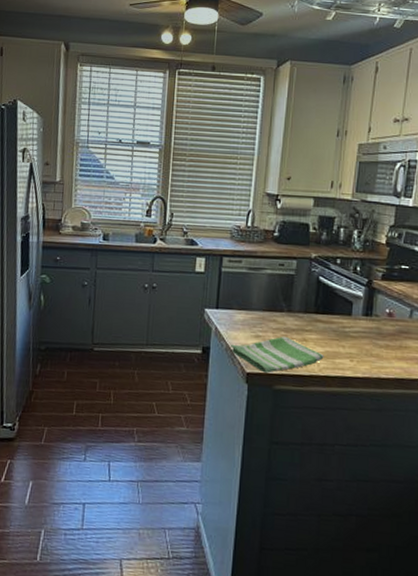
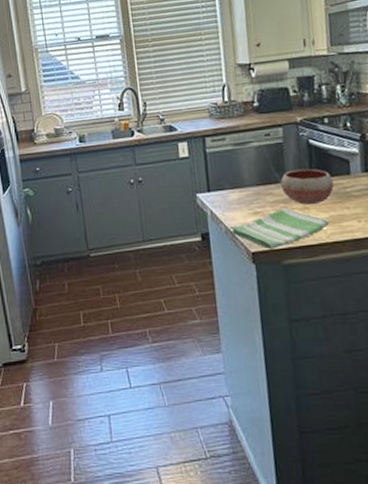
bowl: none [285,302,334,339] -> present [280,168,334,205]

